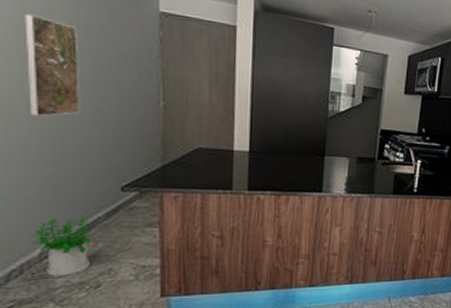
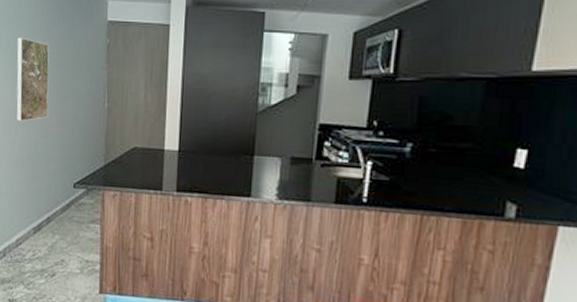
potted plant: present [32,217,92,276] -> none [12,209,52,262]

